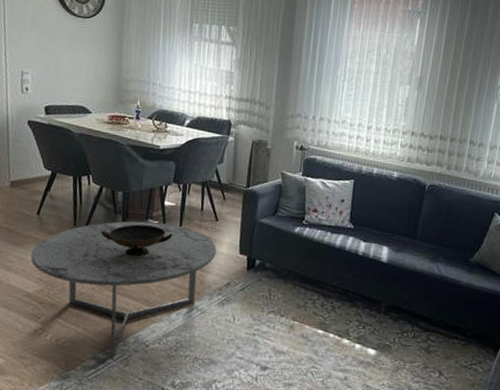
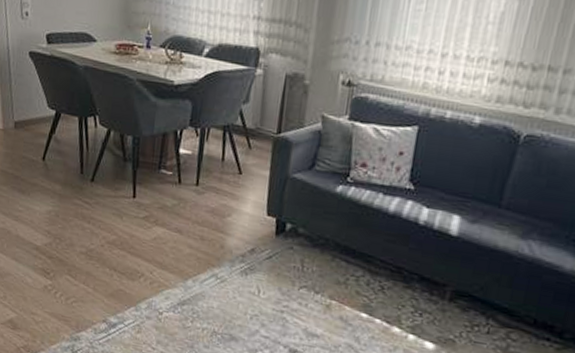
coffee table: present [31,221,217,360] -> none [38,170,240,325]
decorative bowl: present [101,224,173,257] -> none [110,174,189,213]

